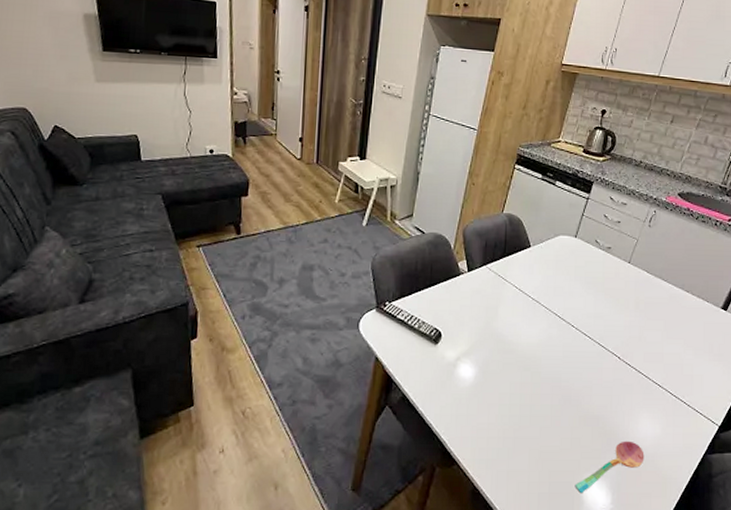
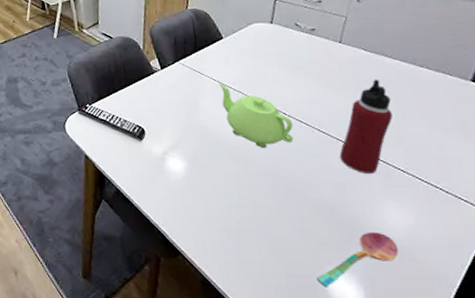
teakettle: none [519,290,578,358] -> present [219,82,294,148]
water bottle: none [612,299,660,388] -> present [339,79,393,175]

